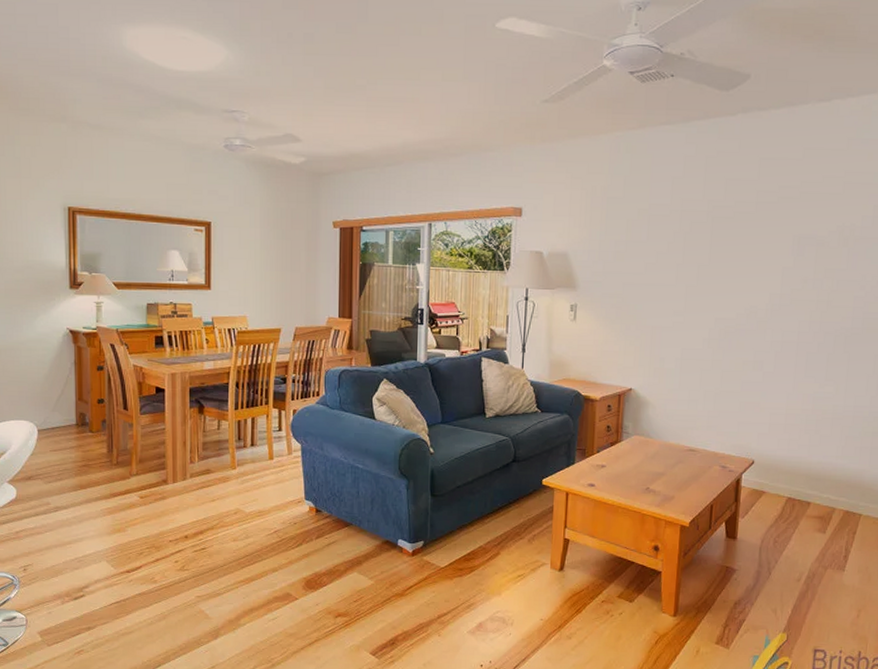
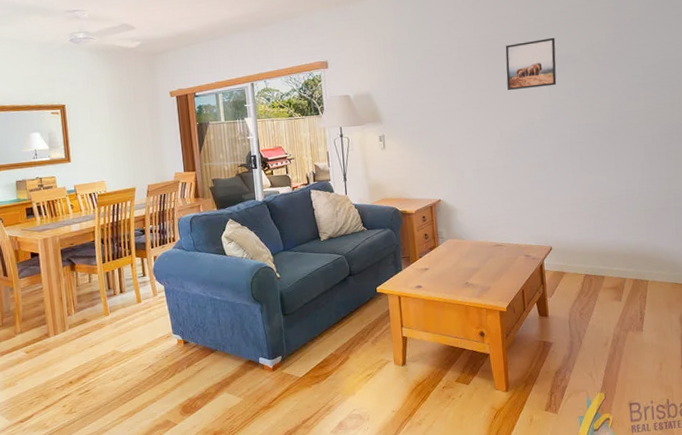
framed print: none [732,212,800,271] -> present [505,37,557,91]

